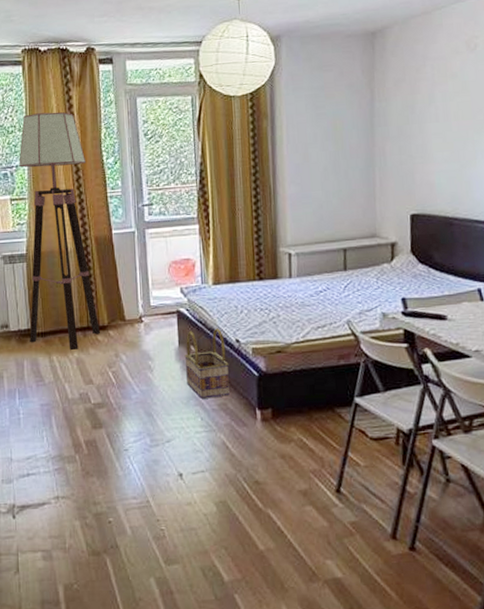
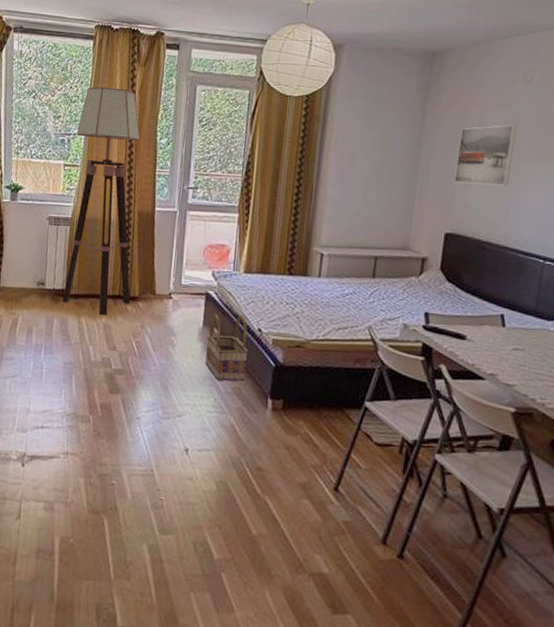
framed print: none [411,94,468,162] -> present [453,124,518,186]

